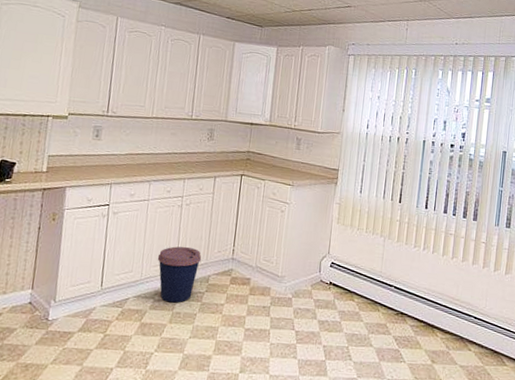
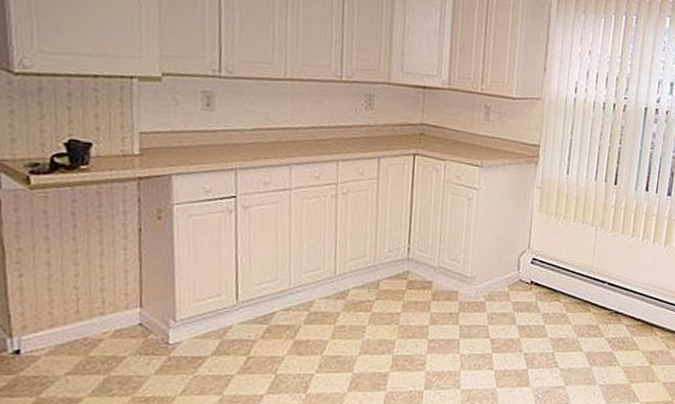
coffee cup: present [157,246,202,303] -> none [309,246,368,315]

